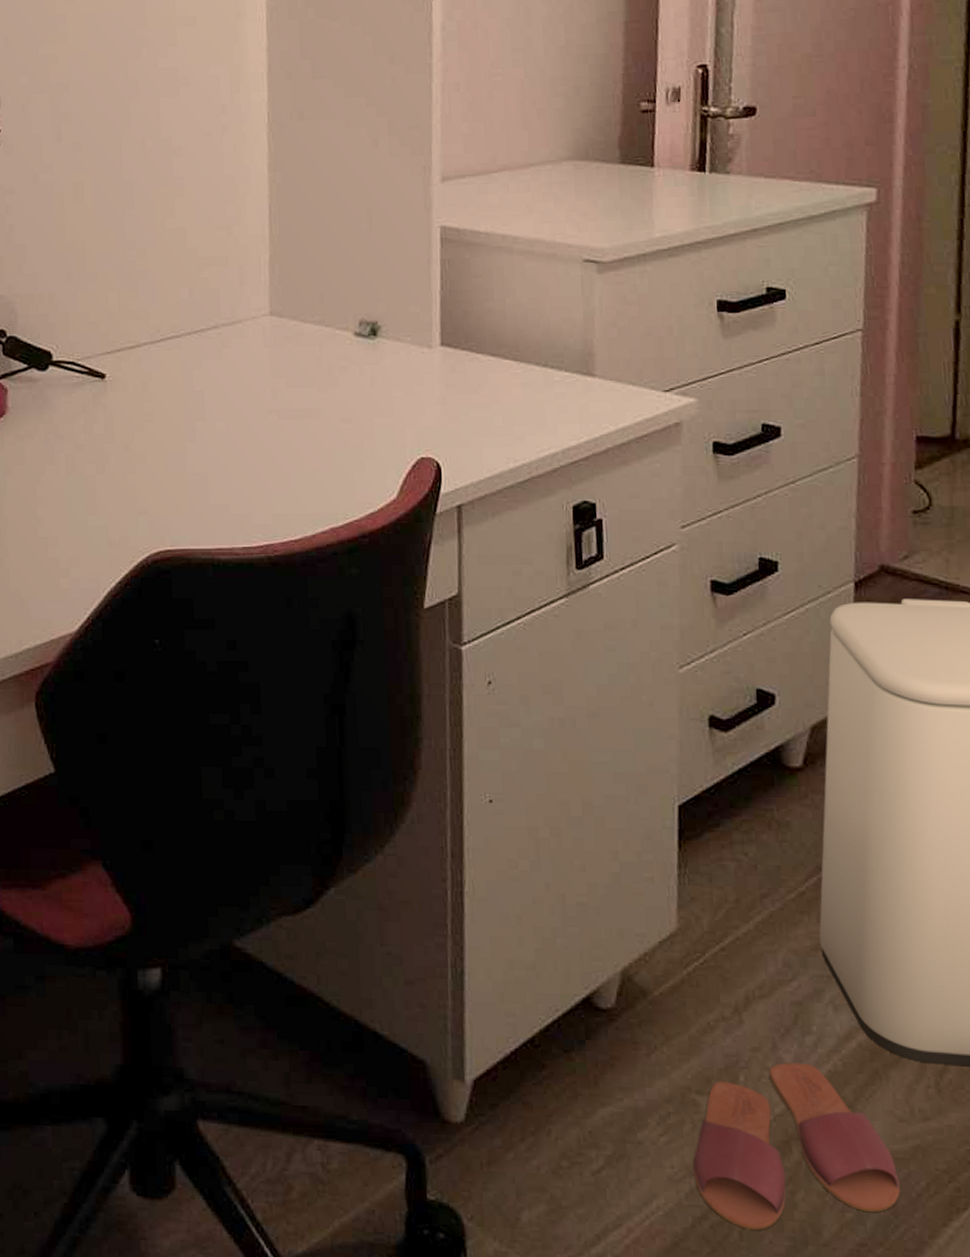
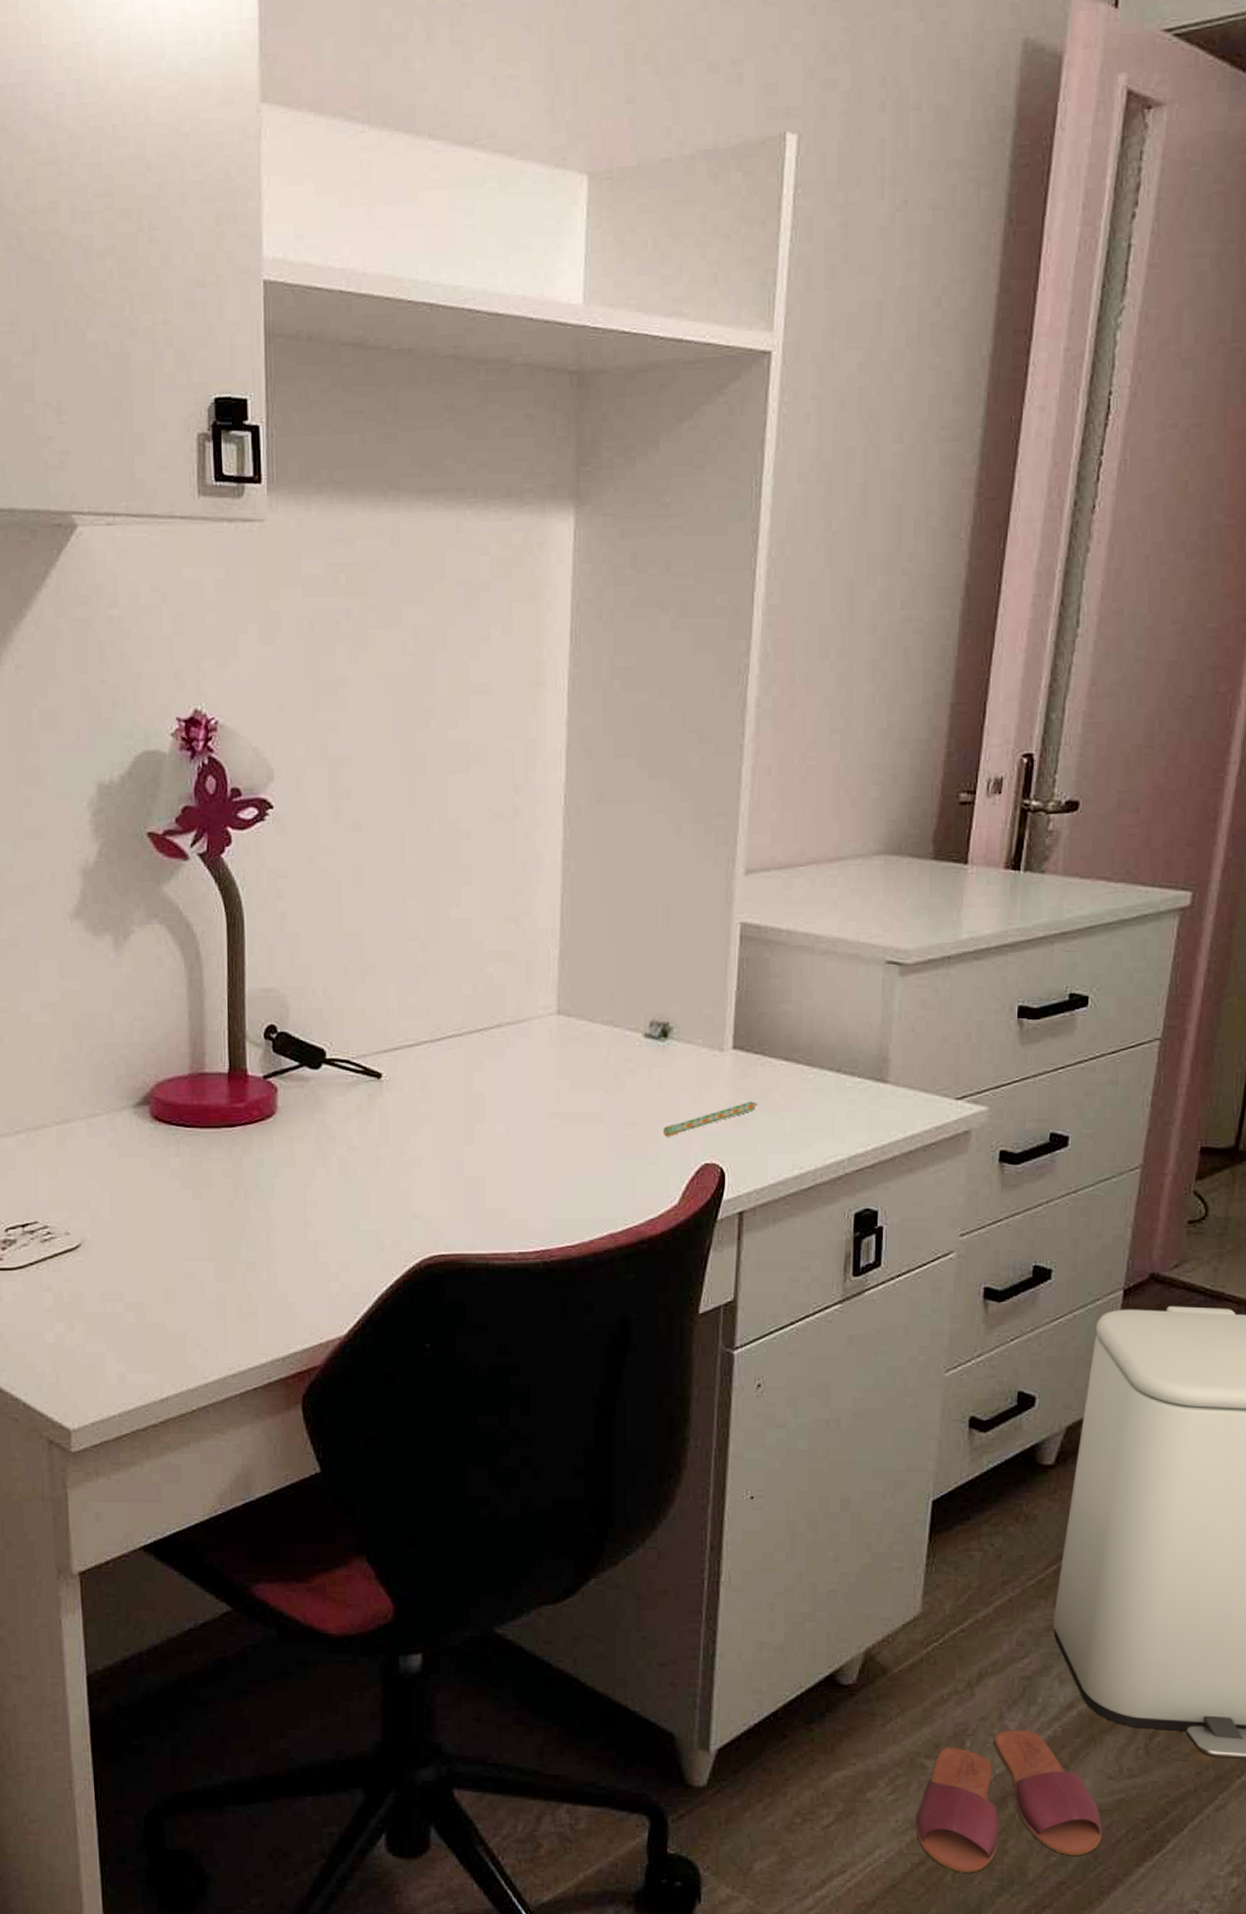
pencil: none [377,396,469,432] -> present [662,1101,759,1137]

